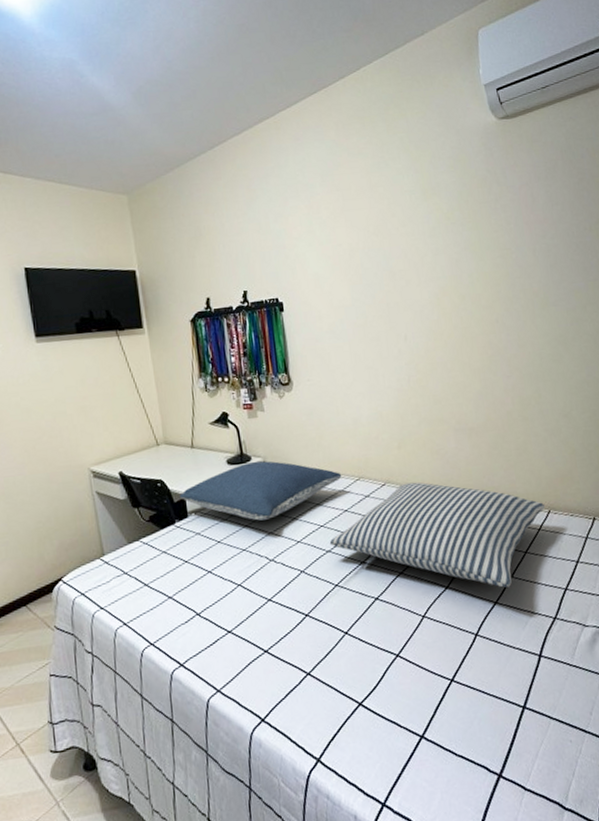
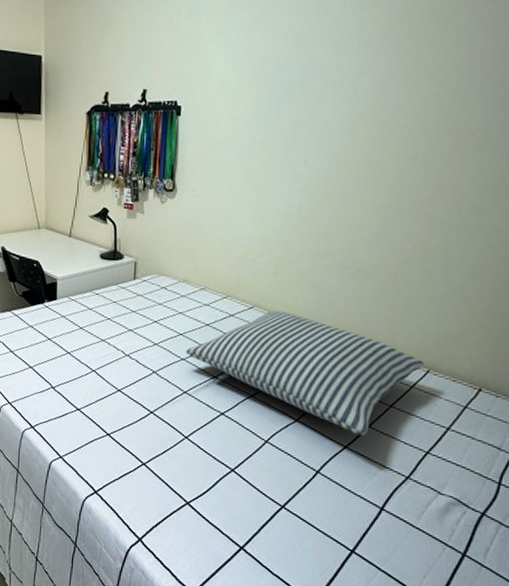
pillow: present [180,461,342,521] -> none [52,260,210,317]

